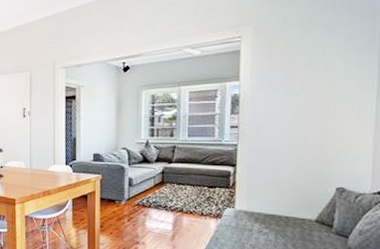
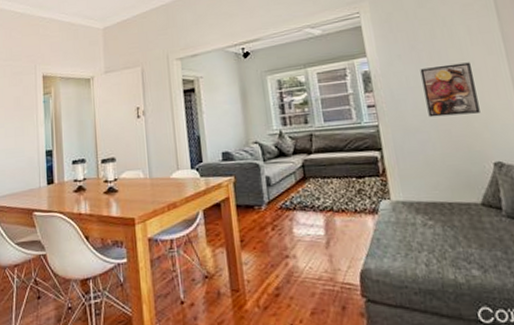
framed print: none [286,94,339,143] -> present [420,62,480,118]

